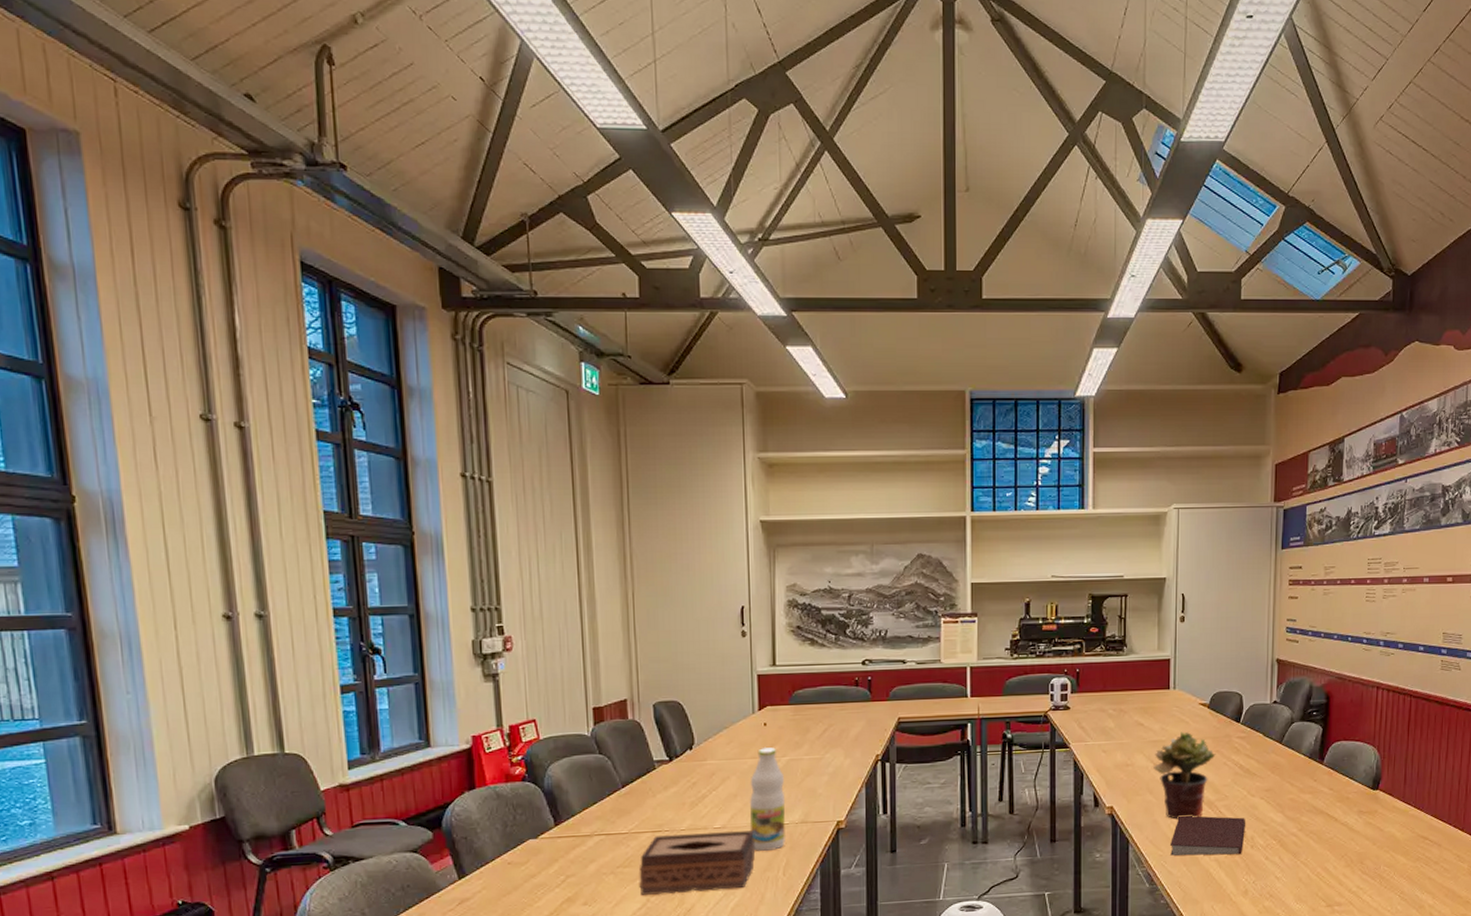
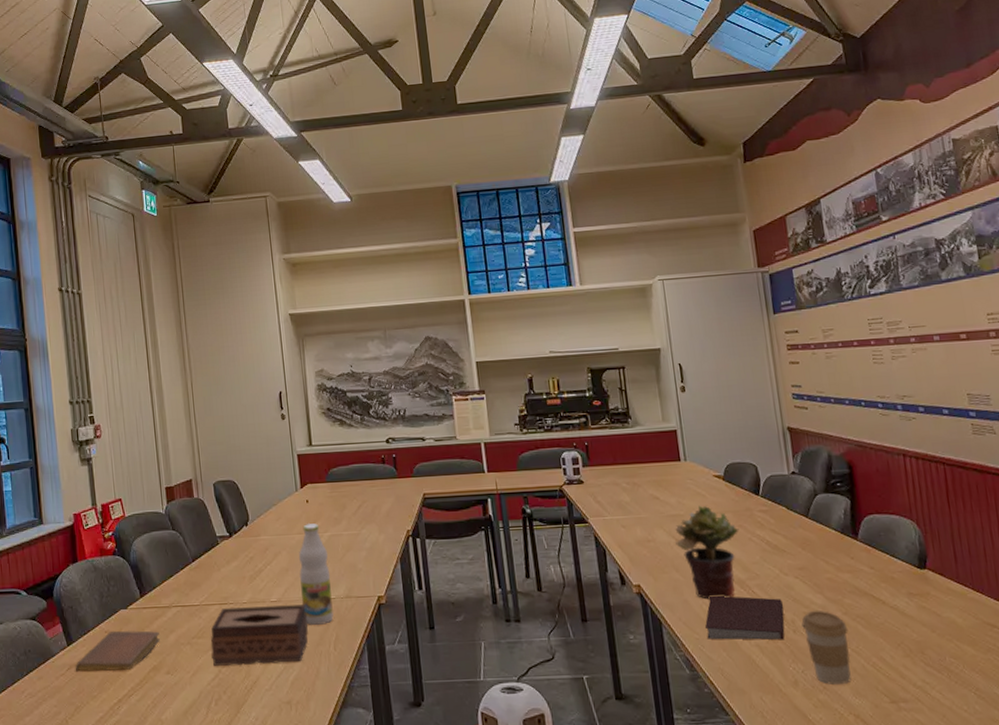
notebook: none [467,860,577,906] -> present [75,630,160,672]
coffee cup: none [1260,828,1300,893] -> present [801,611,851,685]

